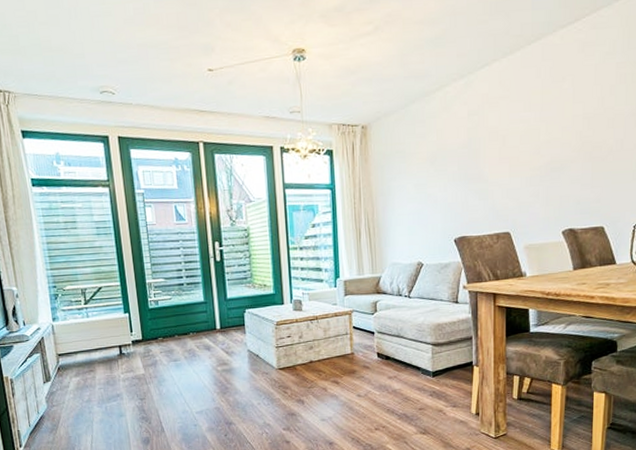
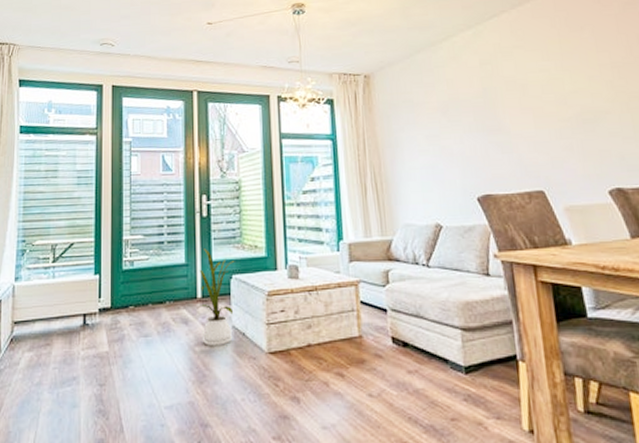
house plant: none [216,288,248,366] -> present [197,249,235,346]

